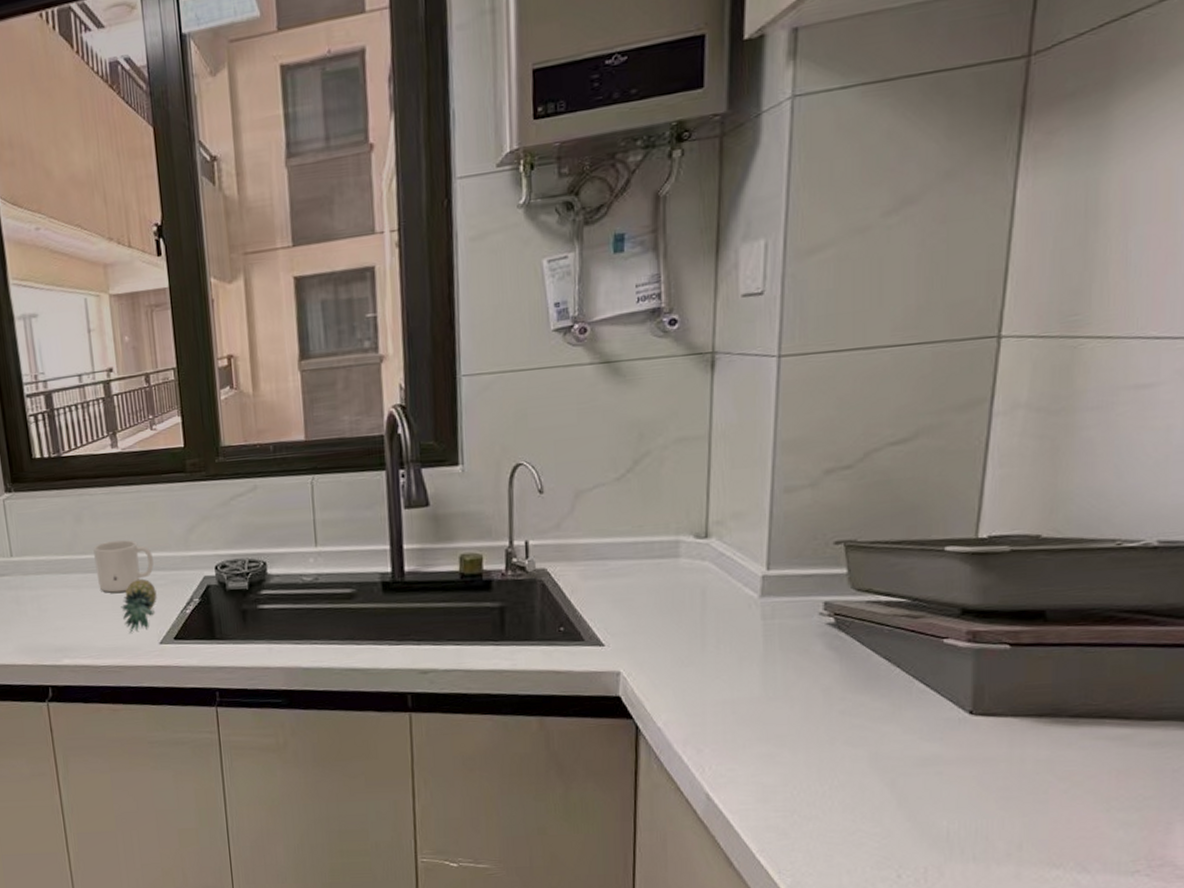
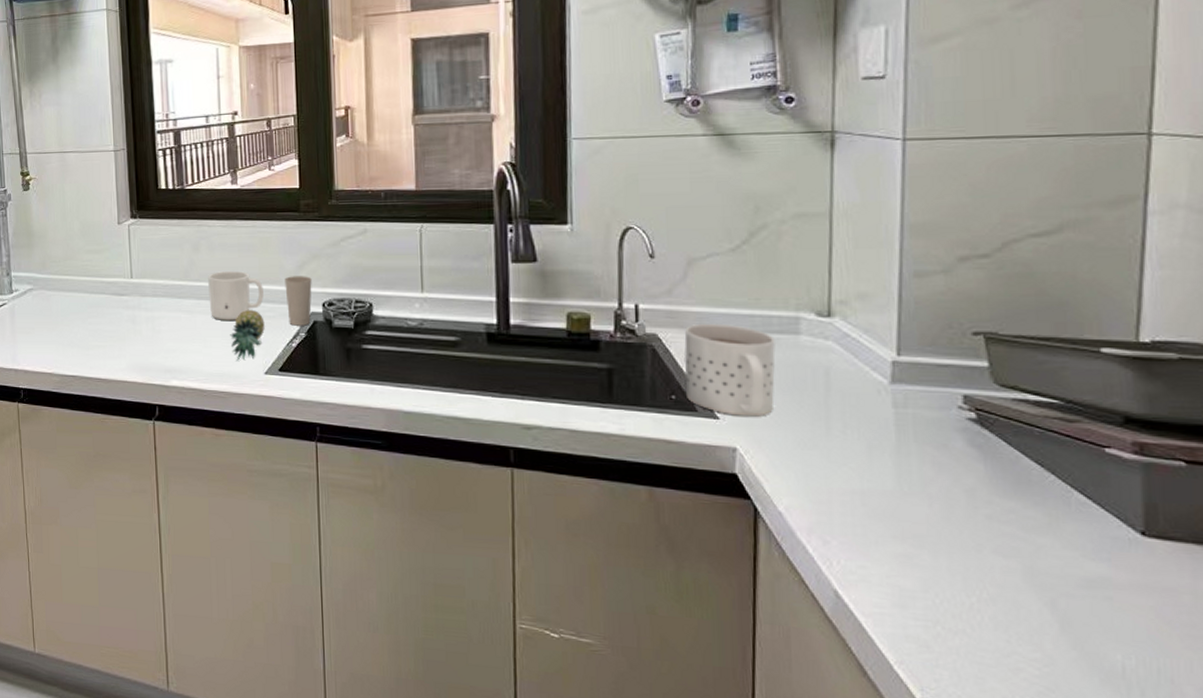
cup: none [174,539,204,592] -> present [285,276,312,326]
mug: none [572,553,657,641] -> present [684,323,776,417]

